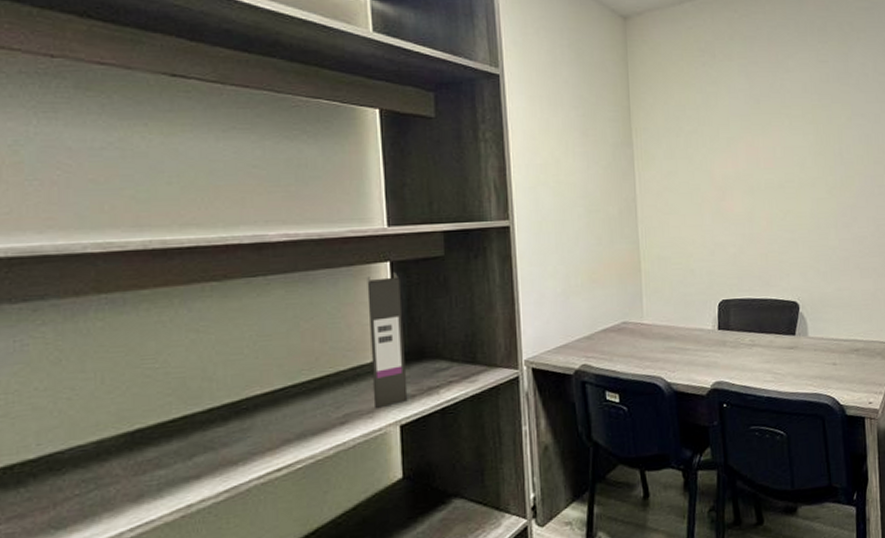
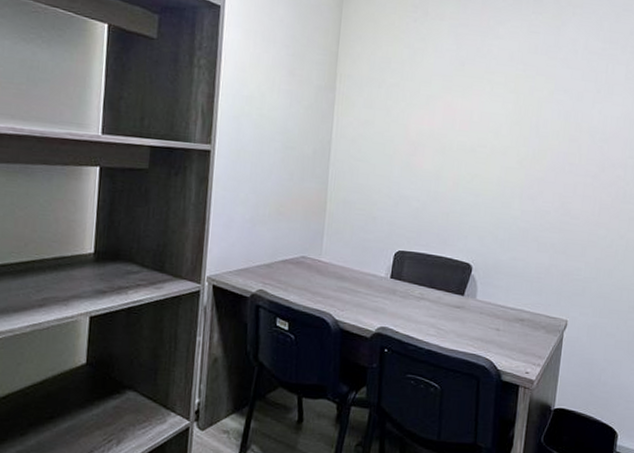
binder: present [367,271,408,408] -> none [70,176,106,298]

